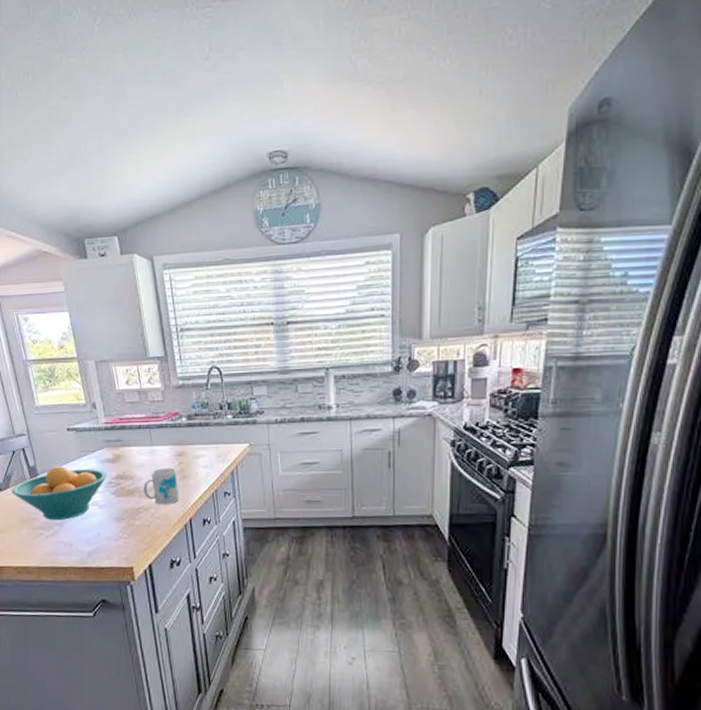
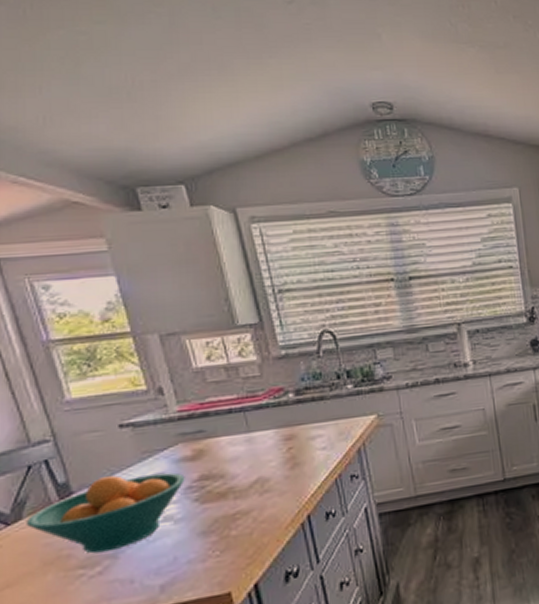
mug: present [143,467,179,505] -> none [240,455,292,505]

